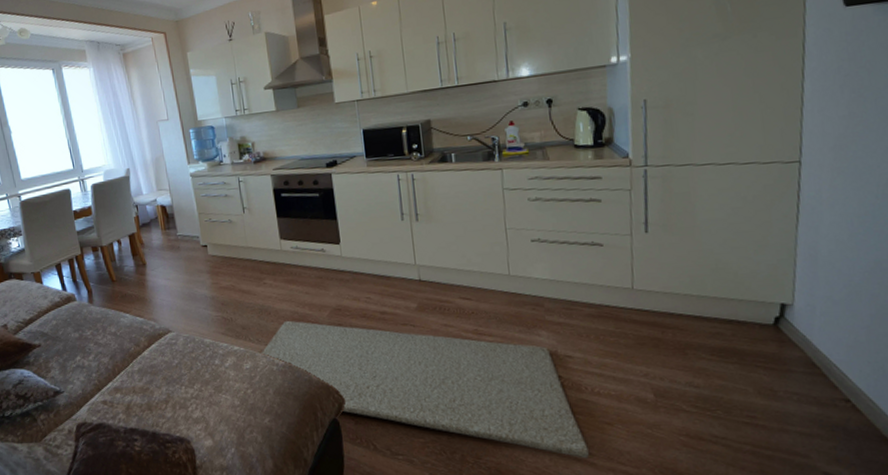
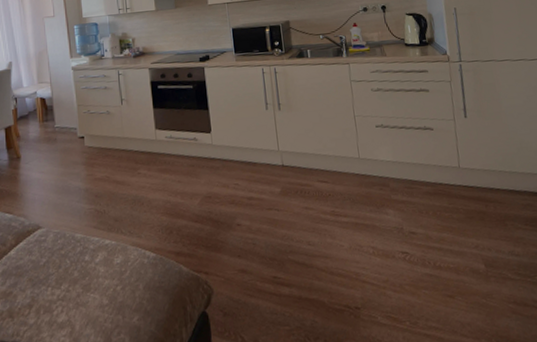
rug: present [260,320,589,459] -> none [131,210,436,334]

